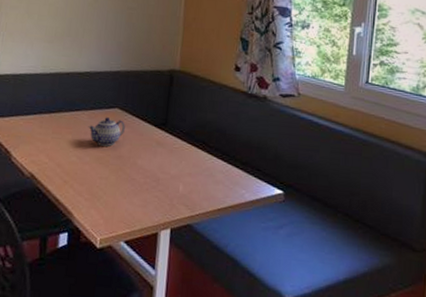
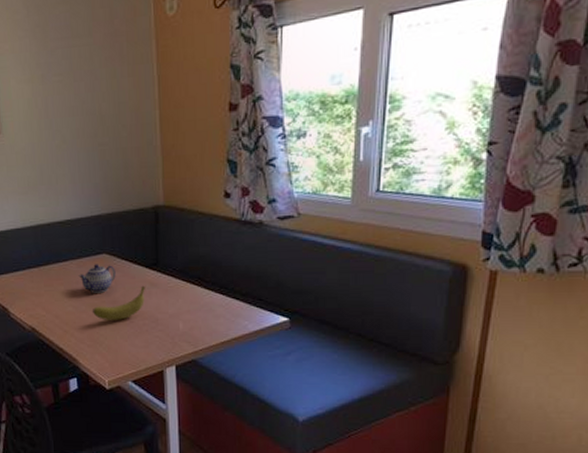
fruit: none [95,143,151,176] -> present [92,285,145,320]

